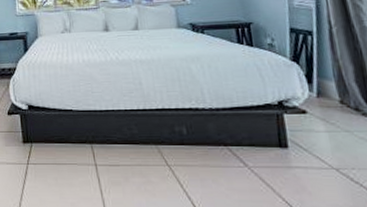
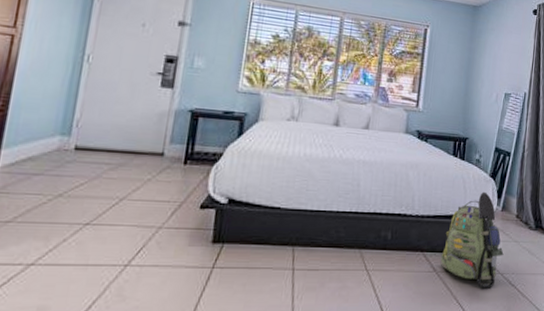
backpack: none [249,77,334,186] -> present [440,191,504,289]

